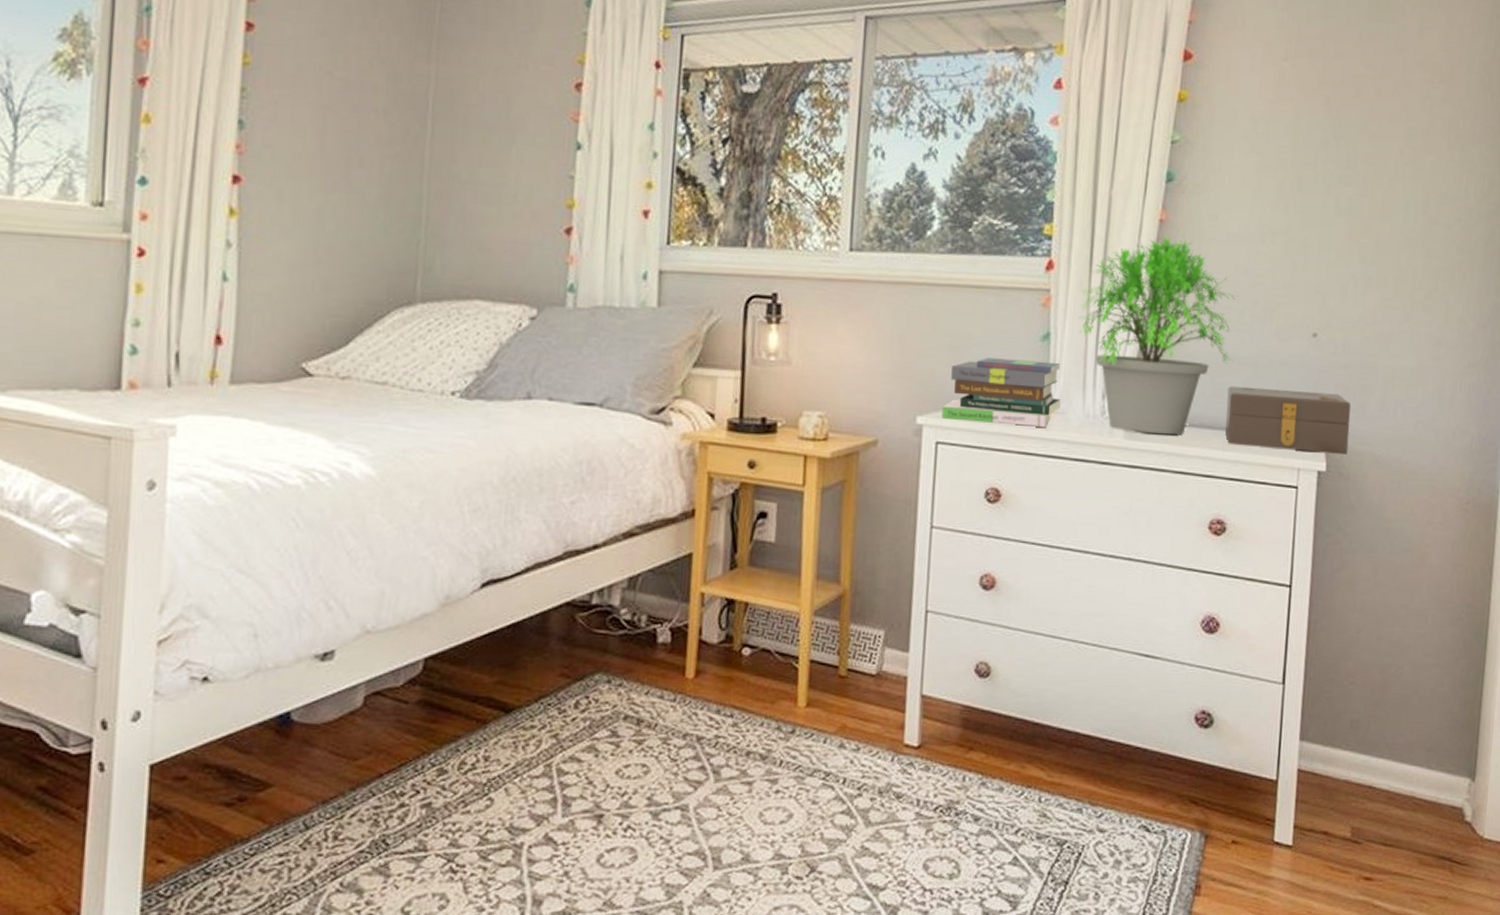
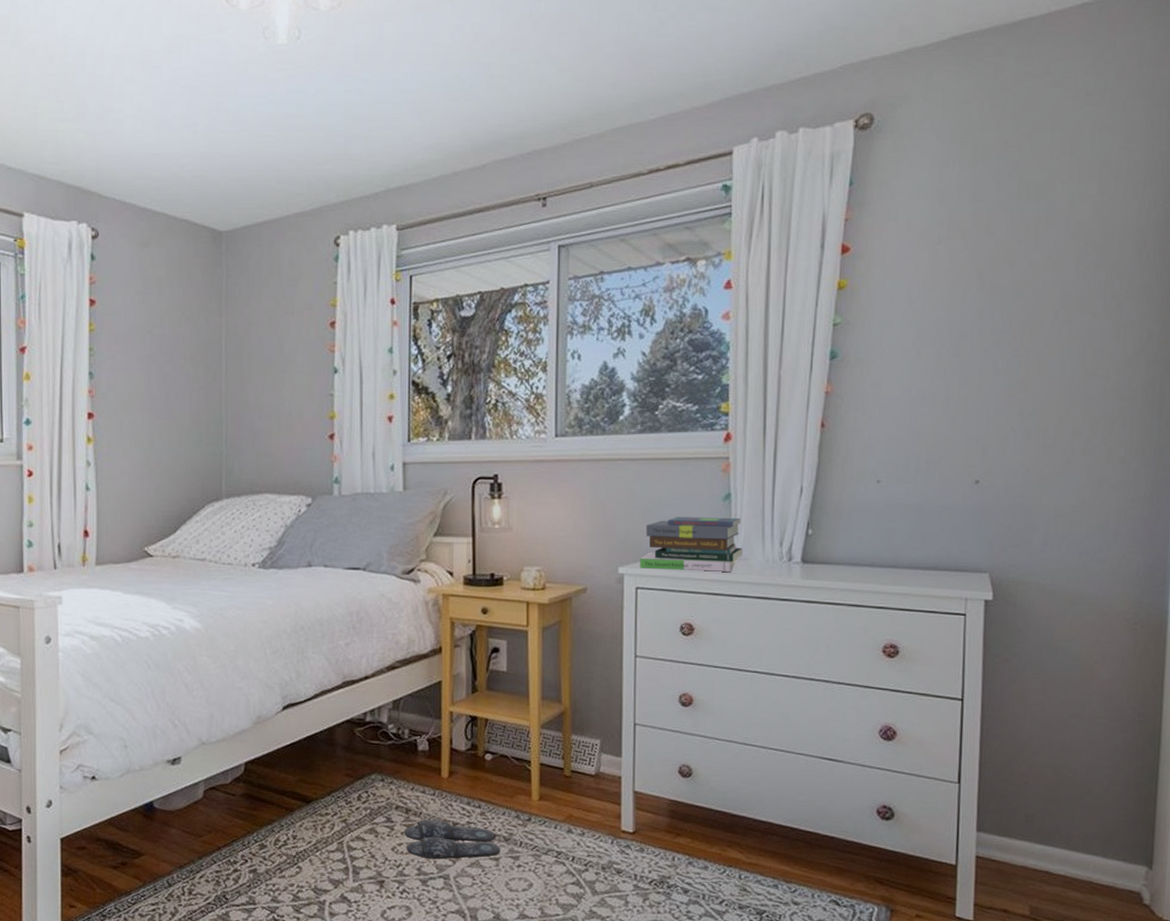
slippers: none [633,733,756,785] -> present [404,820,501,859]
potted plant: present [1079,236,1239,435] -> none [756,406,903,574]
jewelry box: present [1225,386,1351,454] -> none [894,530,1015,584]

